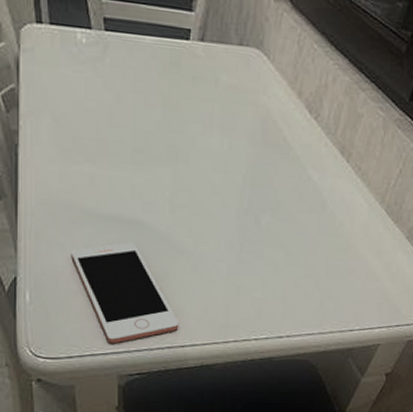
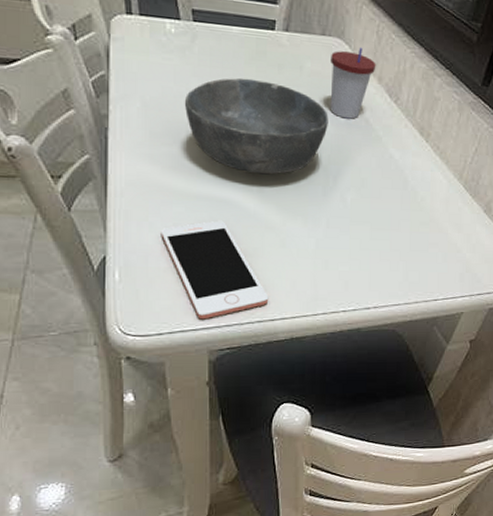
bowl: none [95,91,244,196] -> present [184,77,328,175]
cup: none [246,58,296,137] -> present [330,47,376,119]

